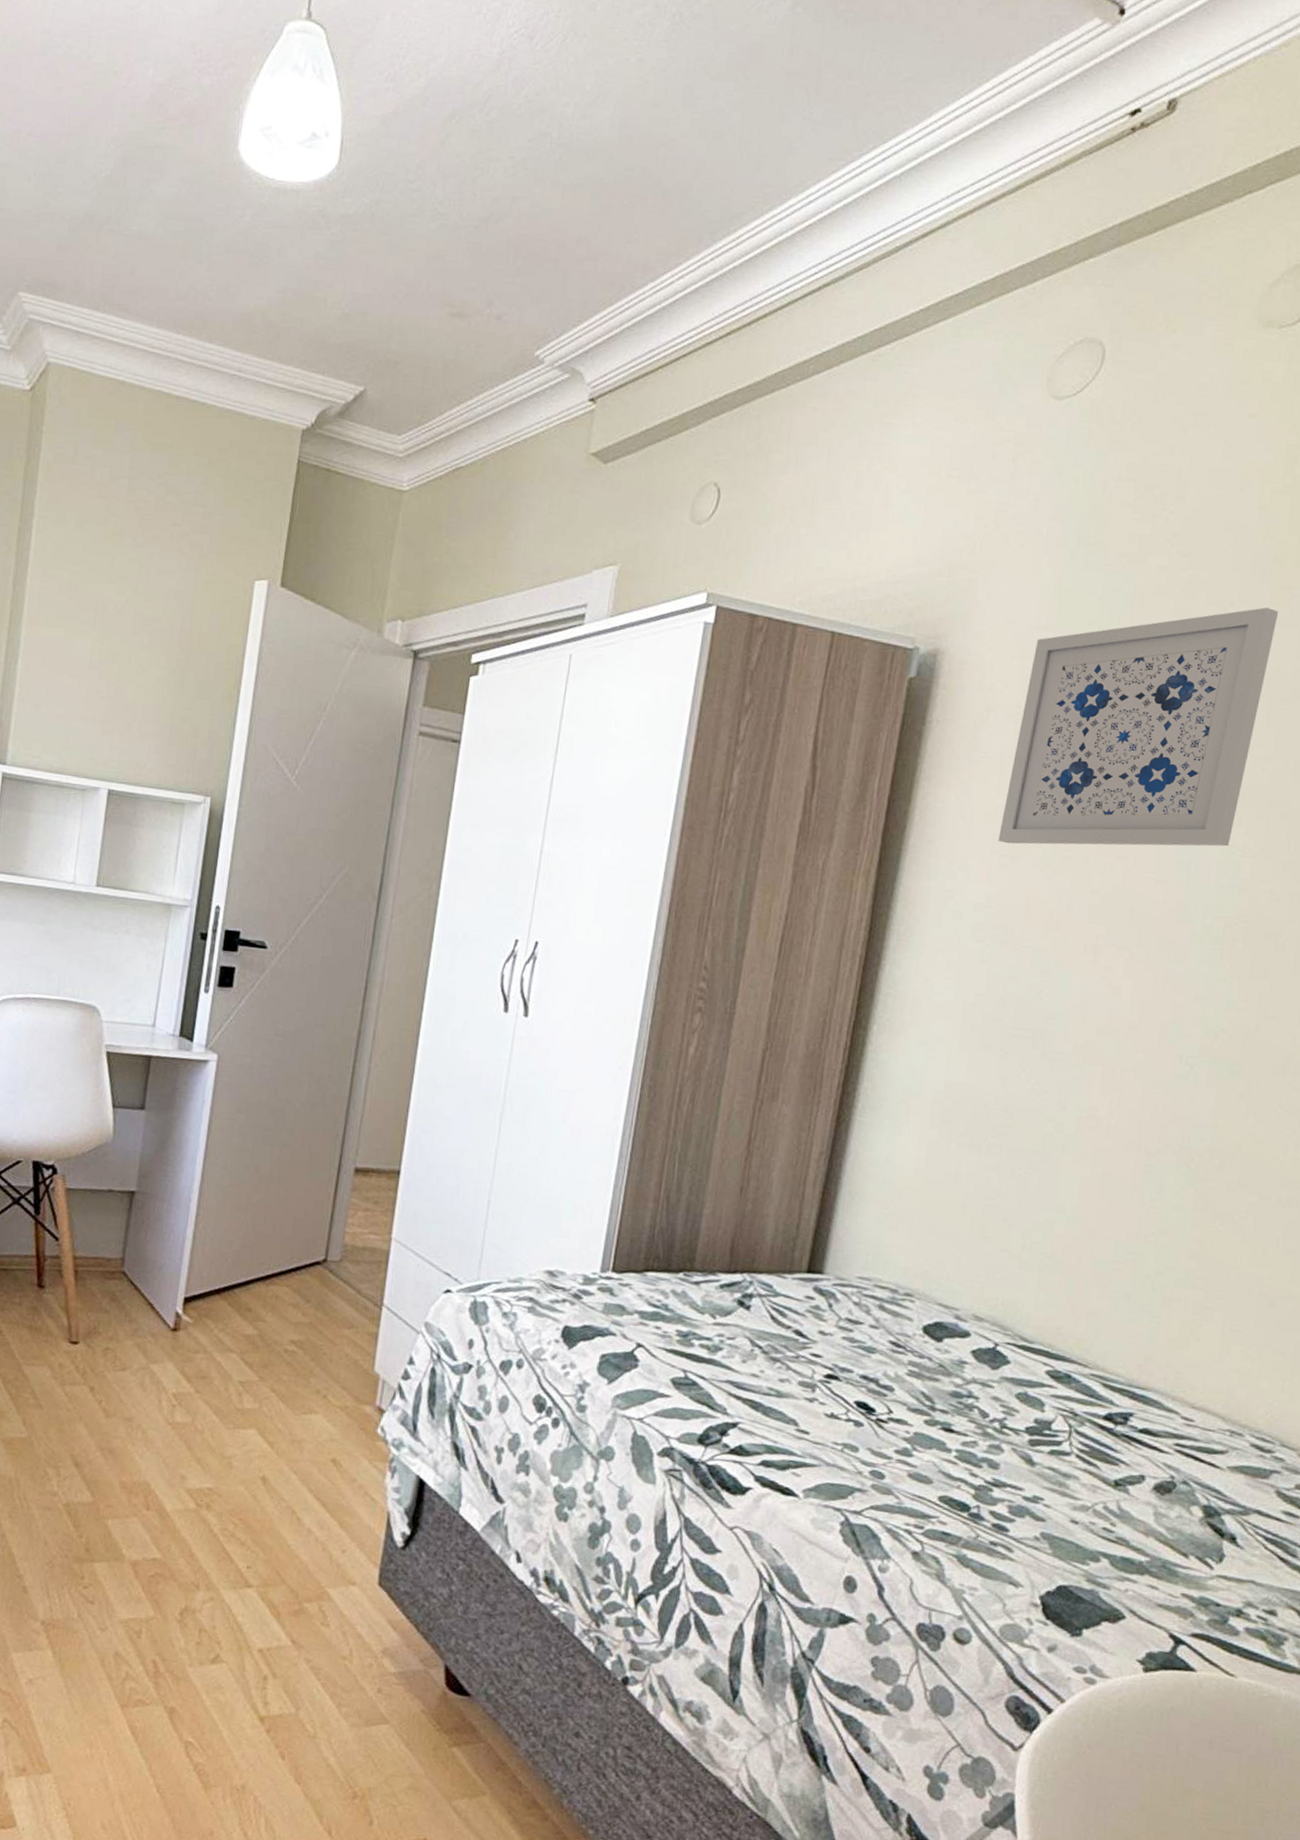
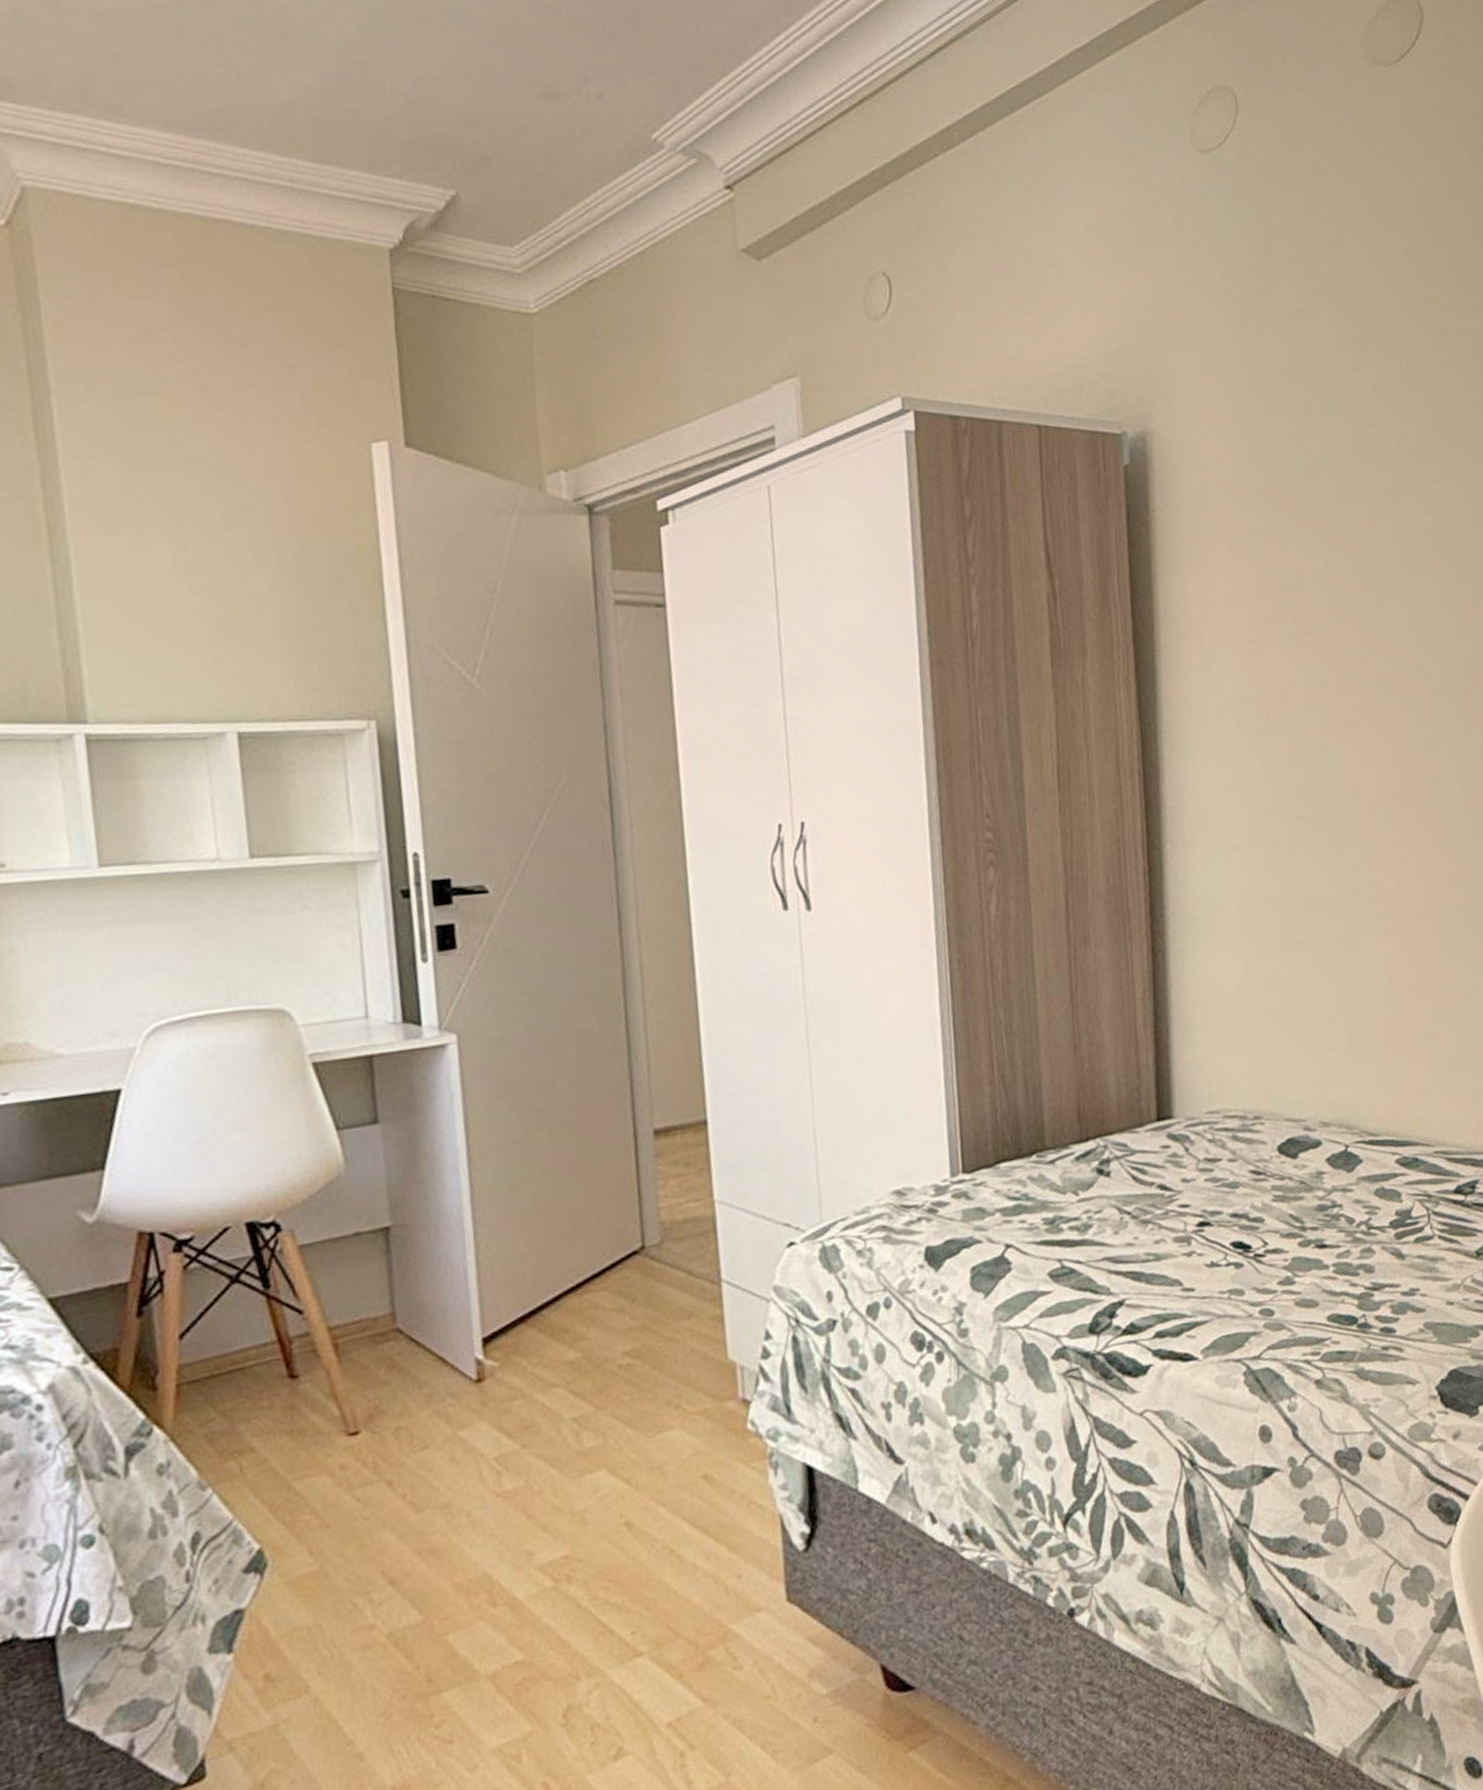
wall art: present [998,607,1279,847] -> none [1236,351,1447,628]

